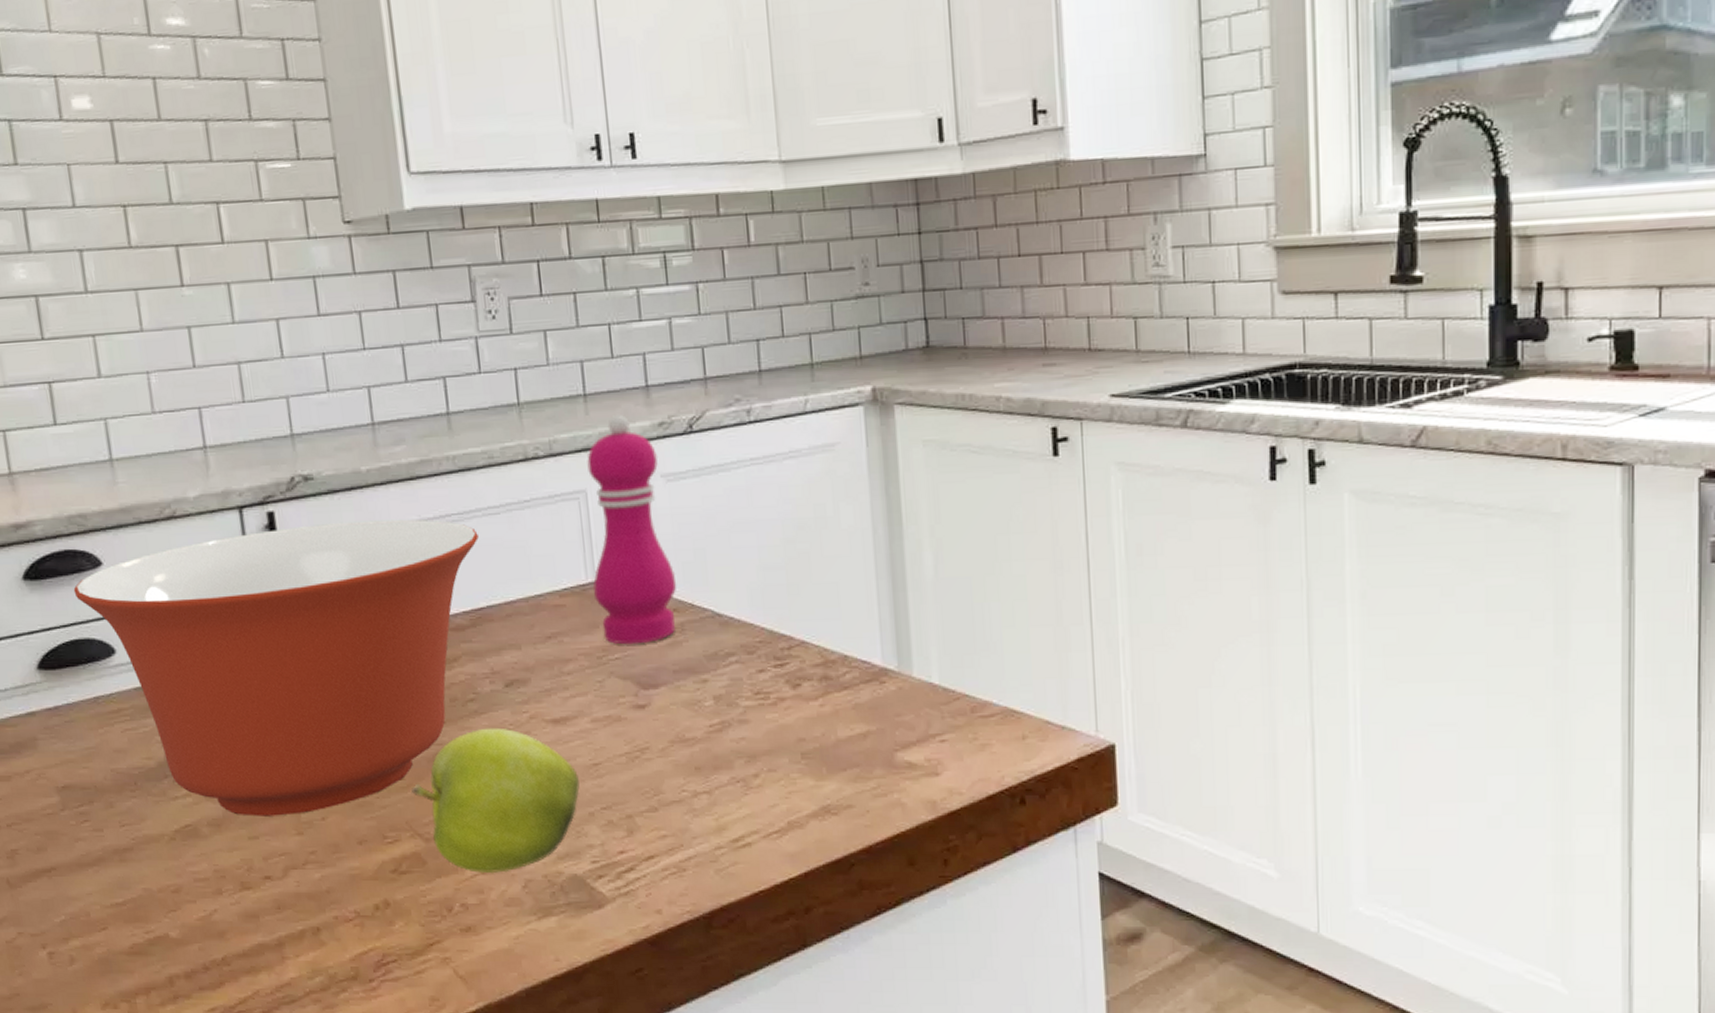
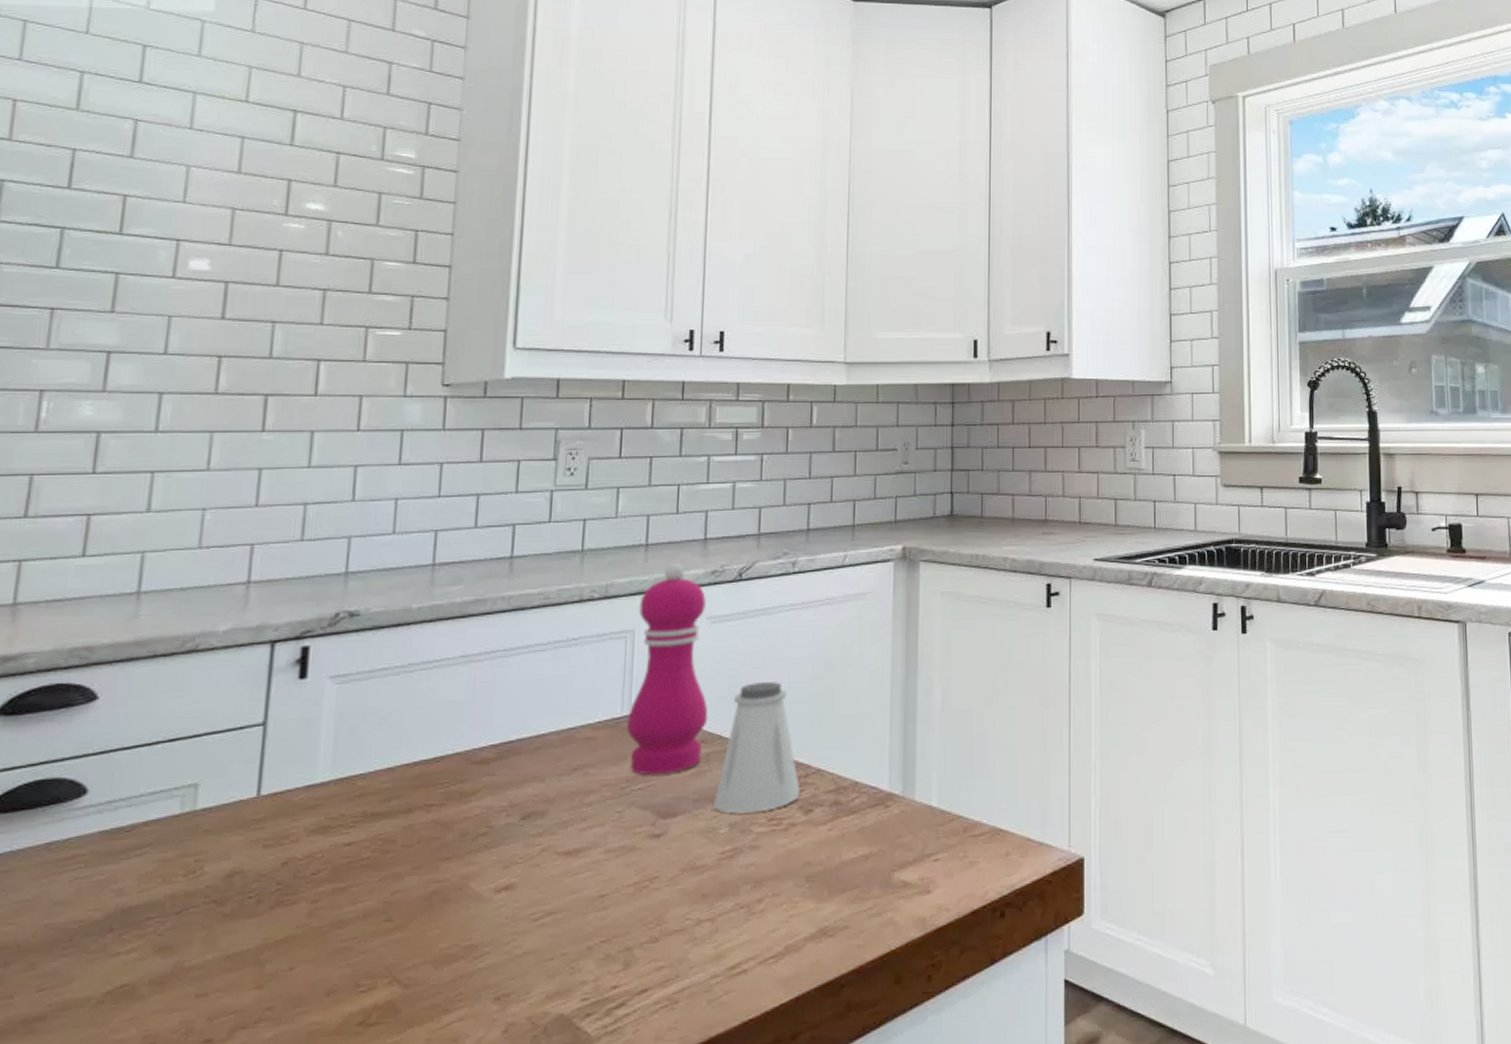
mixing bowl: present [73,519,479,816] -> none [54,655,521,971]
apple: present [411,727,580,874] -> none [399,862,582,1020]
saltshaker: none [693,546,785,686] -> present [712,682,800,814]

